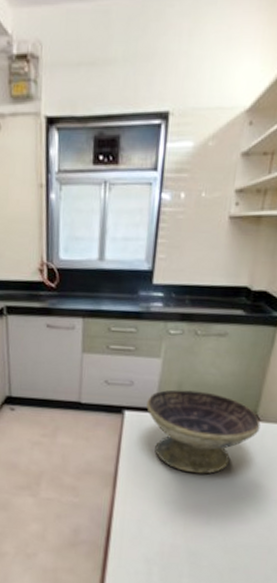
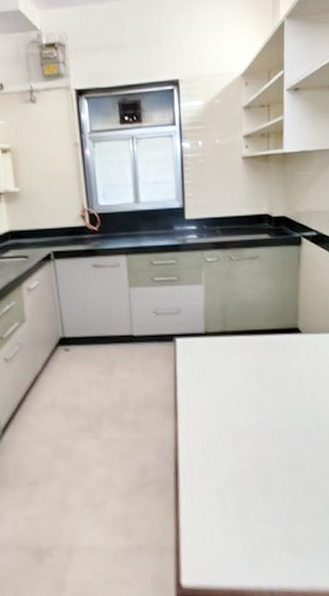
decorative bowl: present [146,389,261,474] -> none [196,311,303,393]

